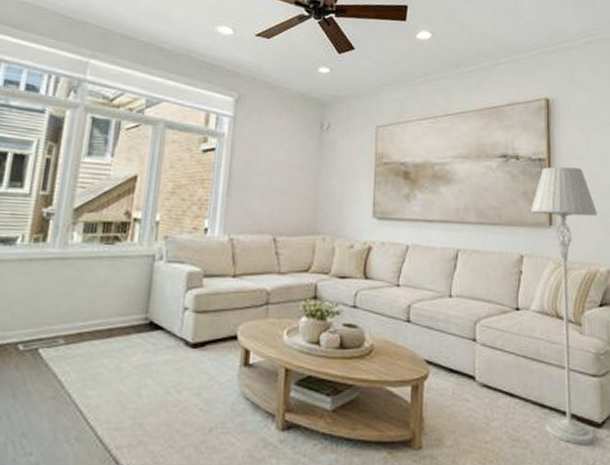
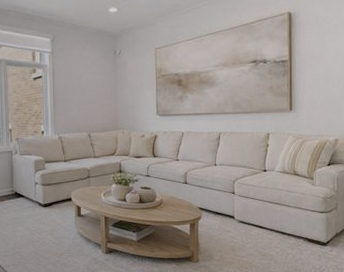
floor lamp: present [530,166,598,444] -> none [275,65,329,256]

